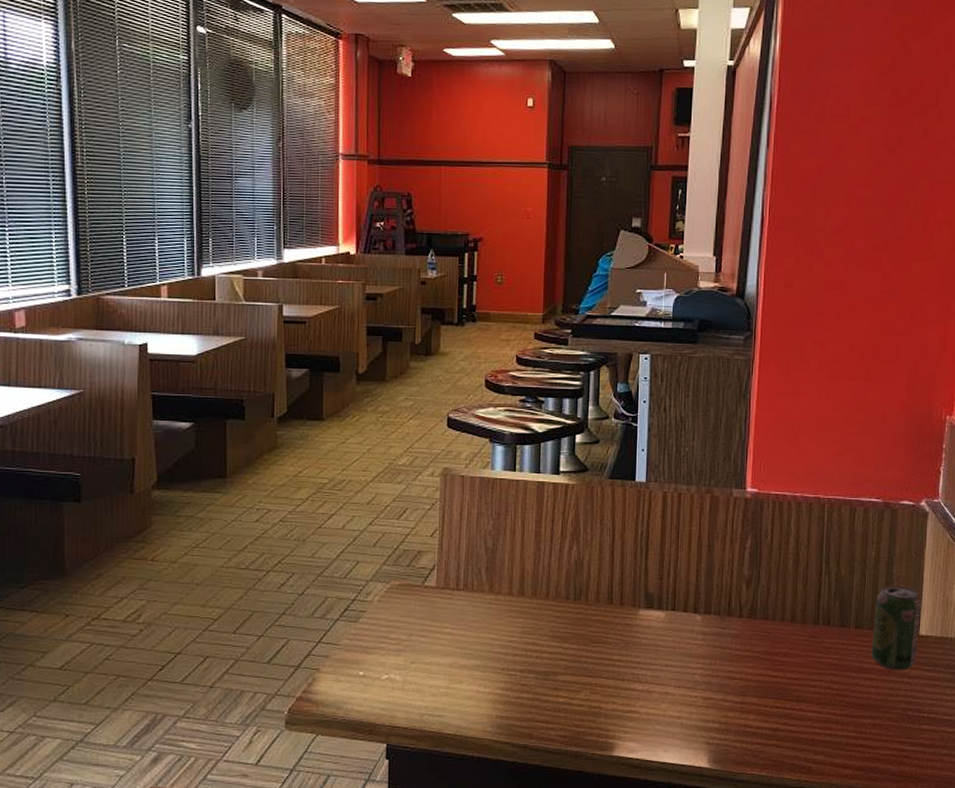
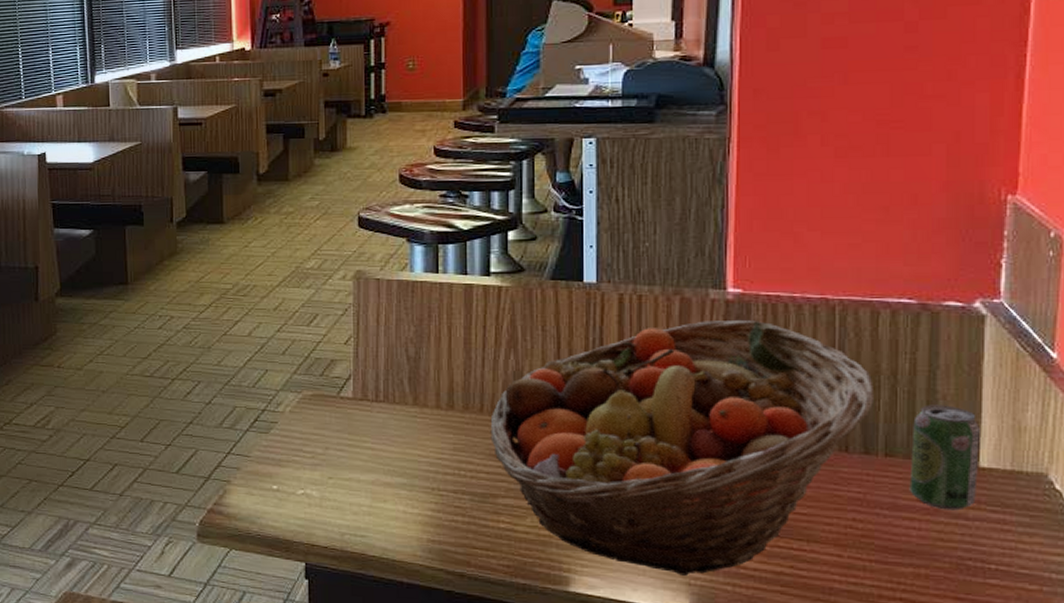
fruit basket: none [554,515,850,736] -> present [490,319,875,576]

